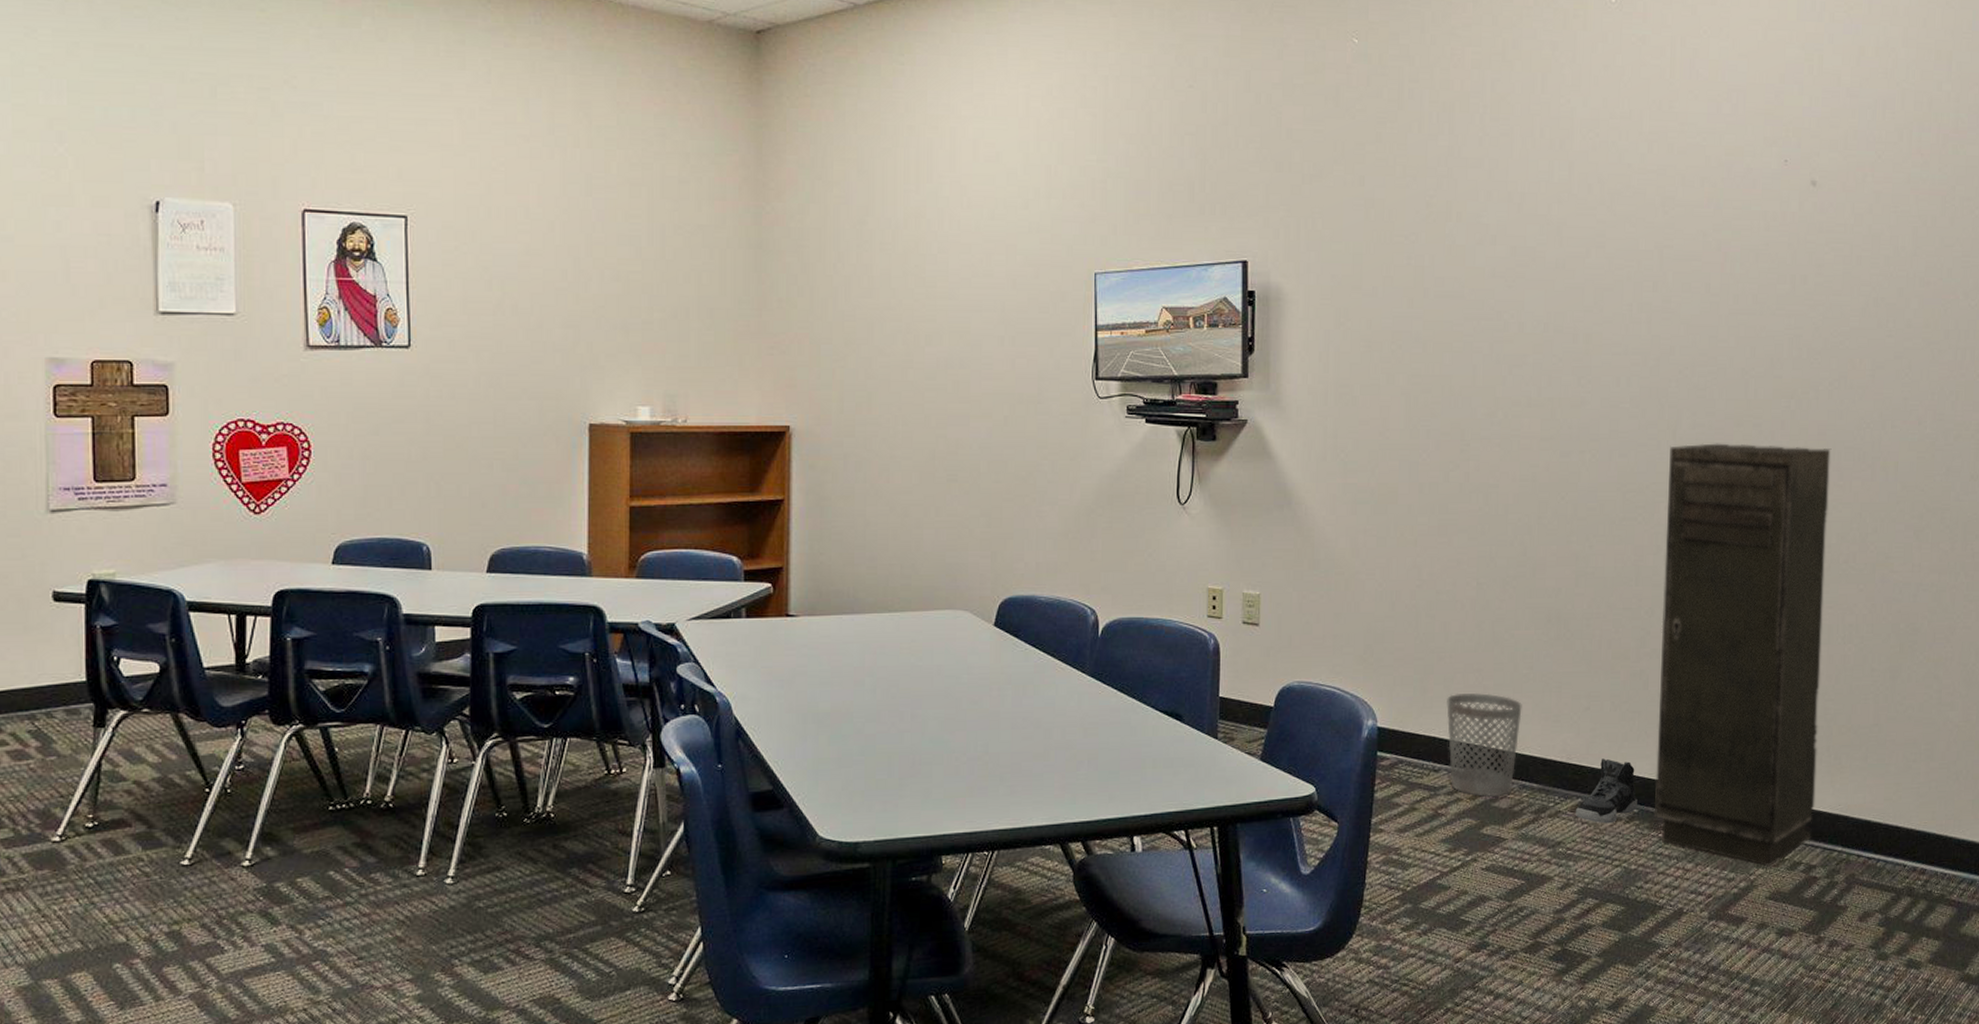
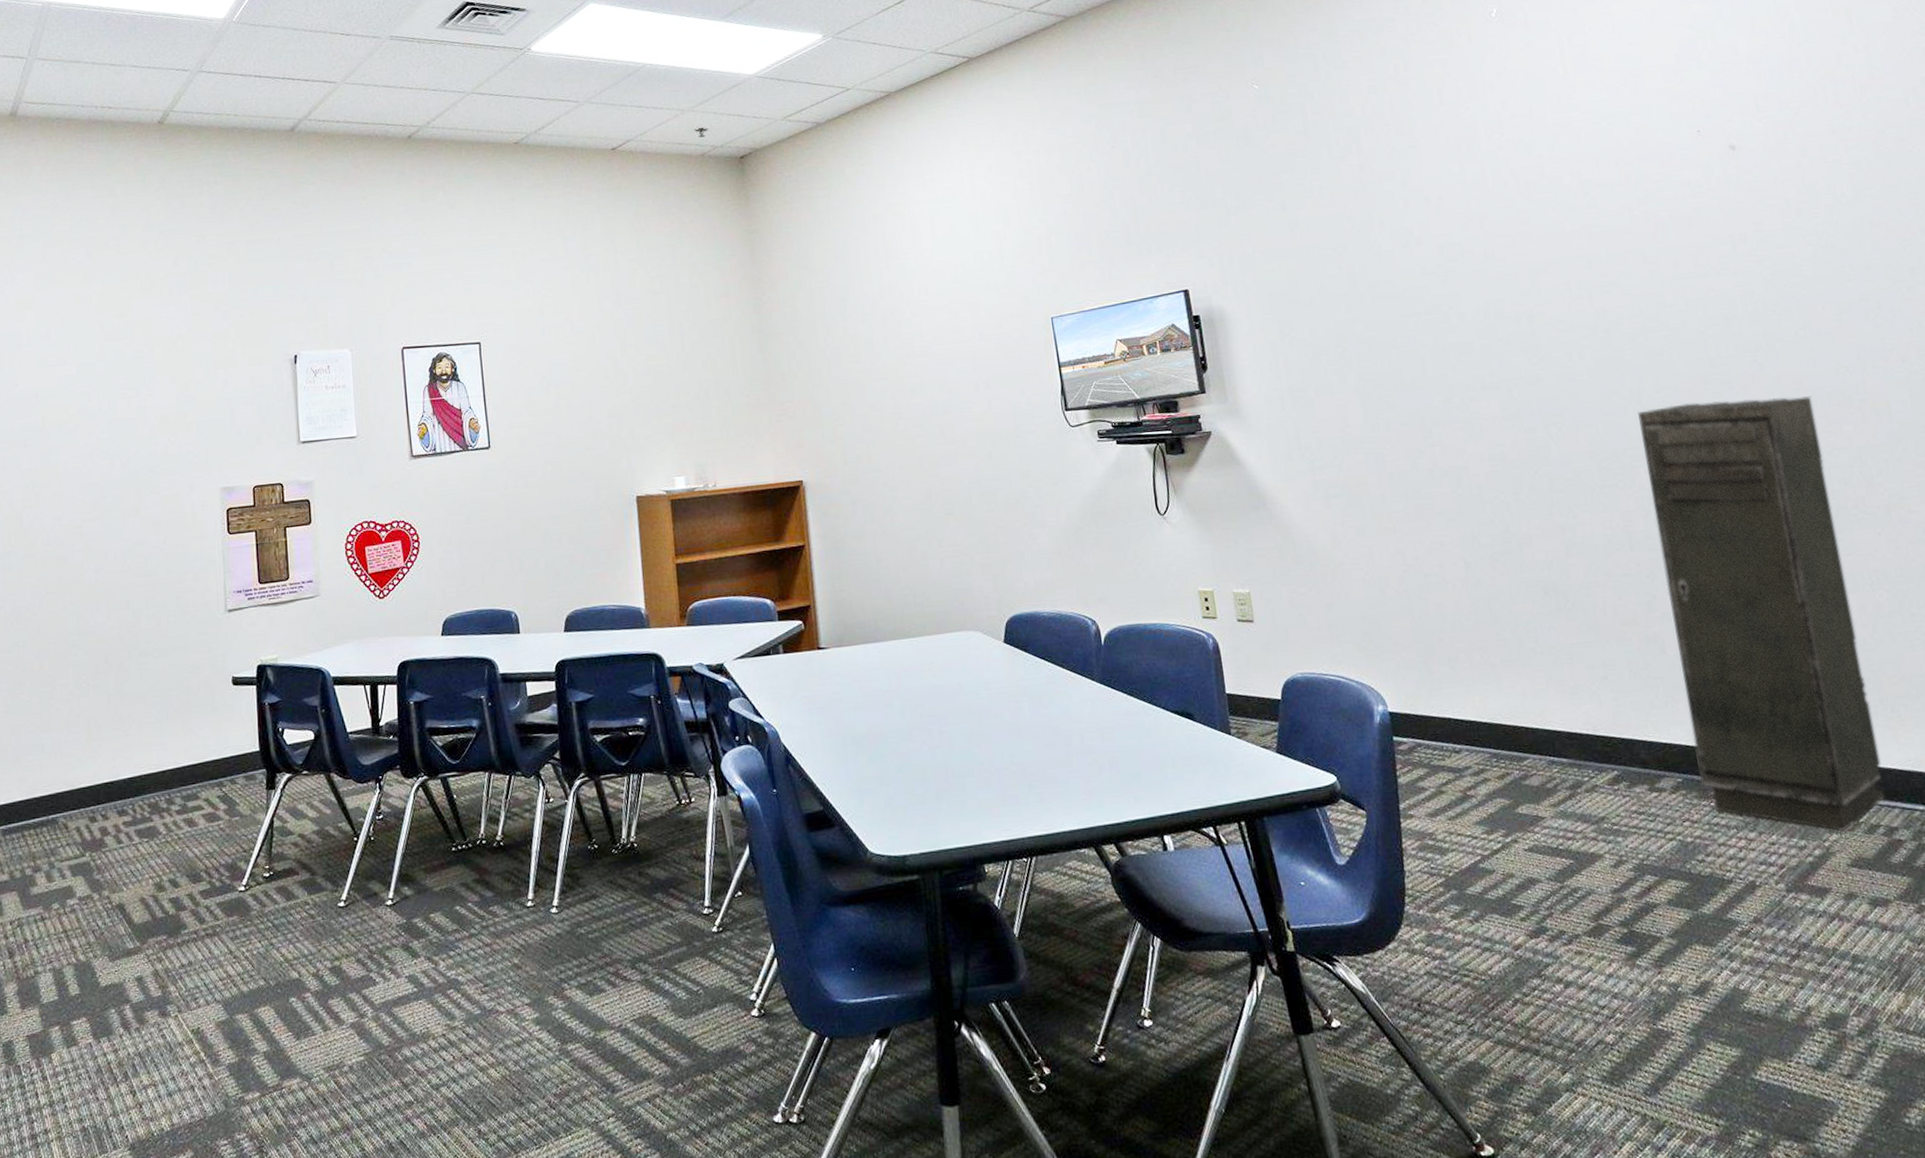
wastebasket: present [1447,693,1522,798] -> none [1455,670,1541,776]
sneaker: present [1576,758,1637,824] -> none [1614,728,1681,796]

